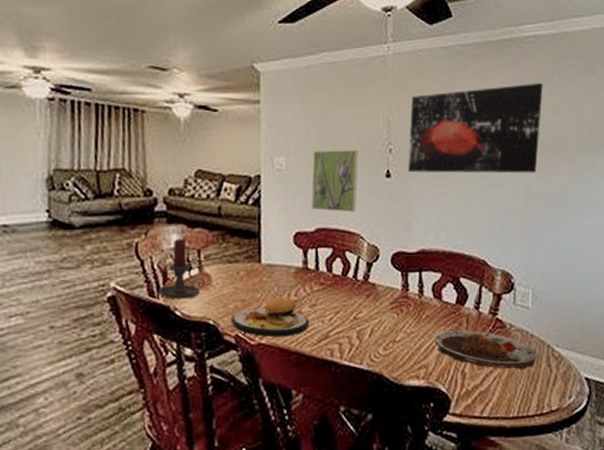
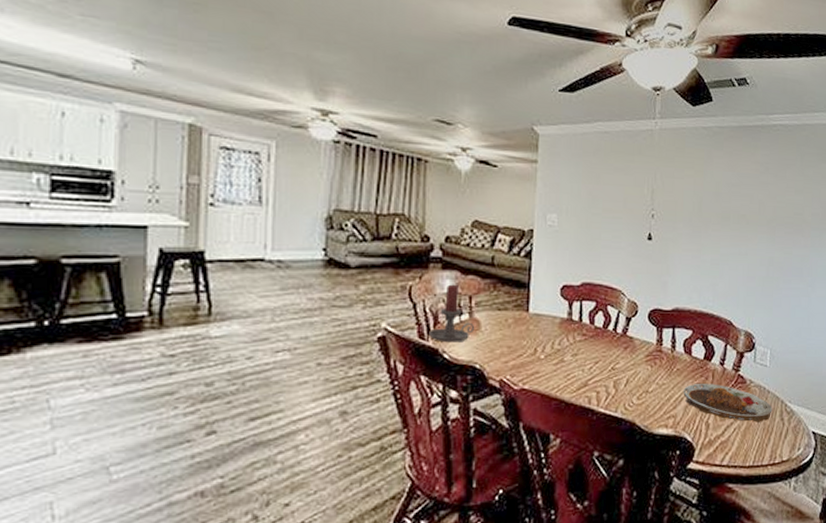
plate: present [231,286,310,337] -> none [497,334,571,384]
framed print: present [311,149,358,213] -> none [579,211,624,270]
wall art: present [408,83,543,174] -> none [667,166,787,245]

